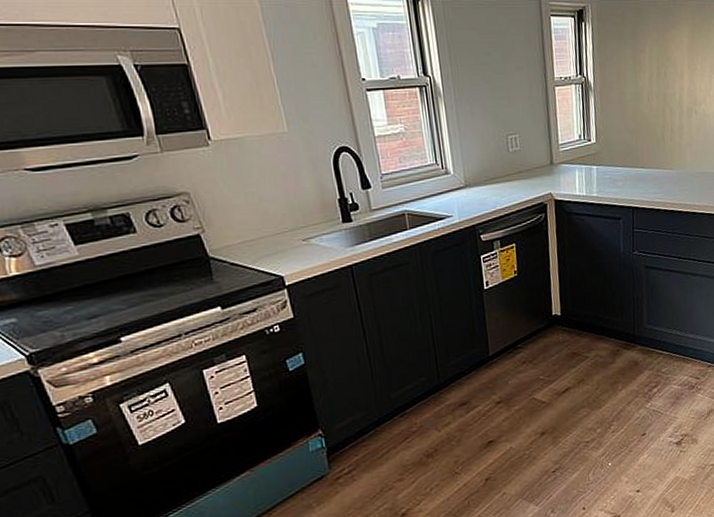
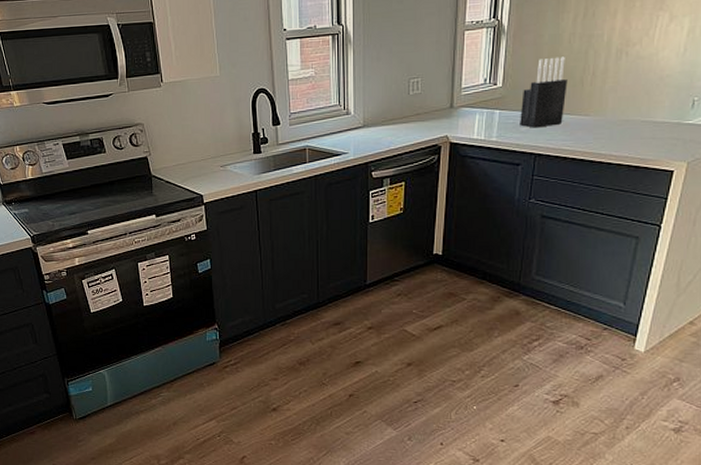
knife block: none [614,113,652,183] -> present [520,56,568,128]

